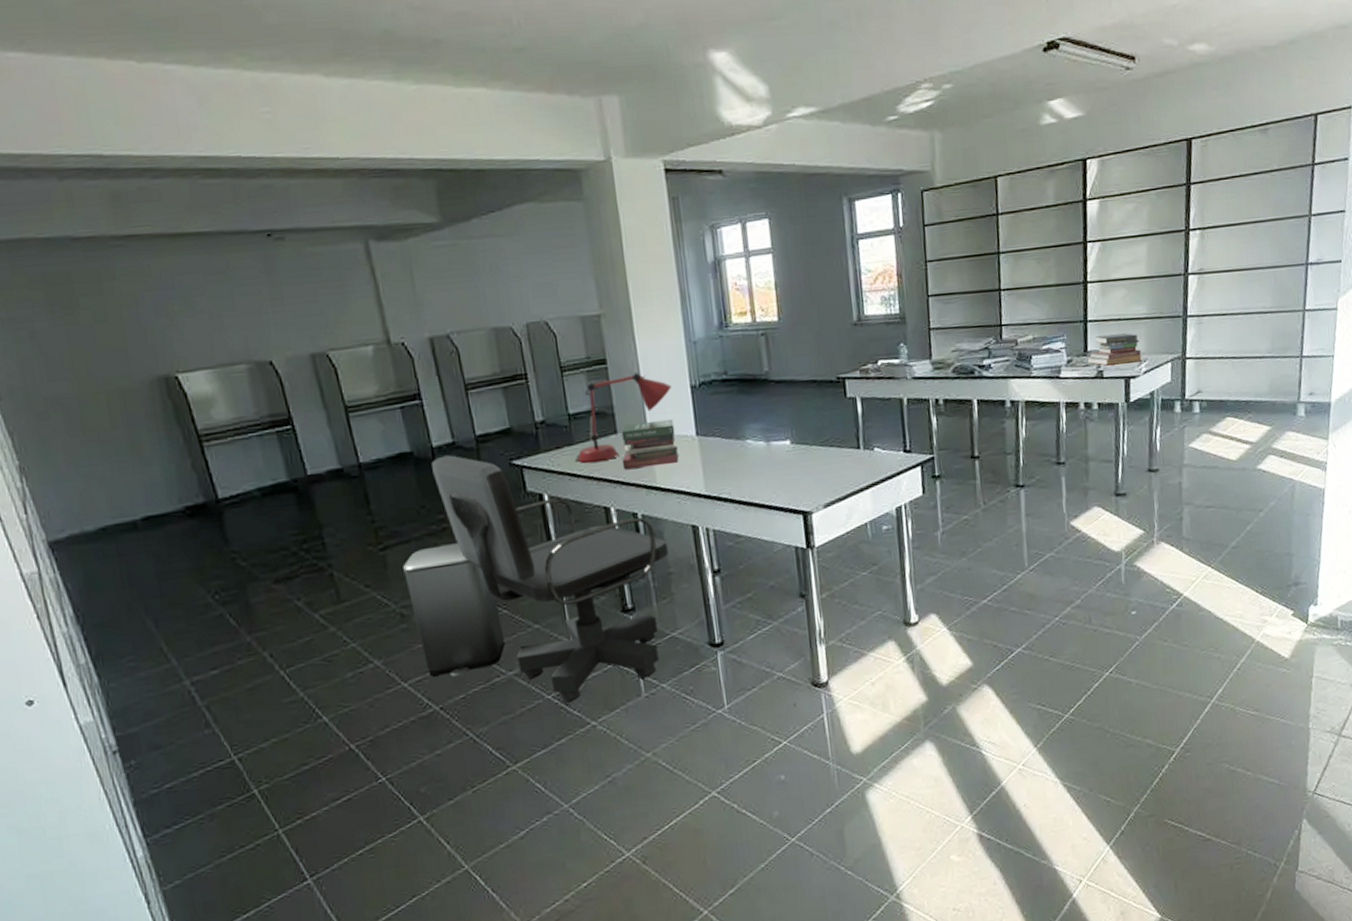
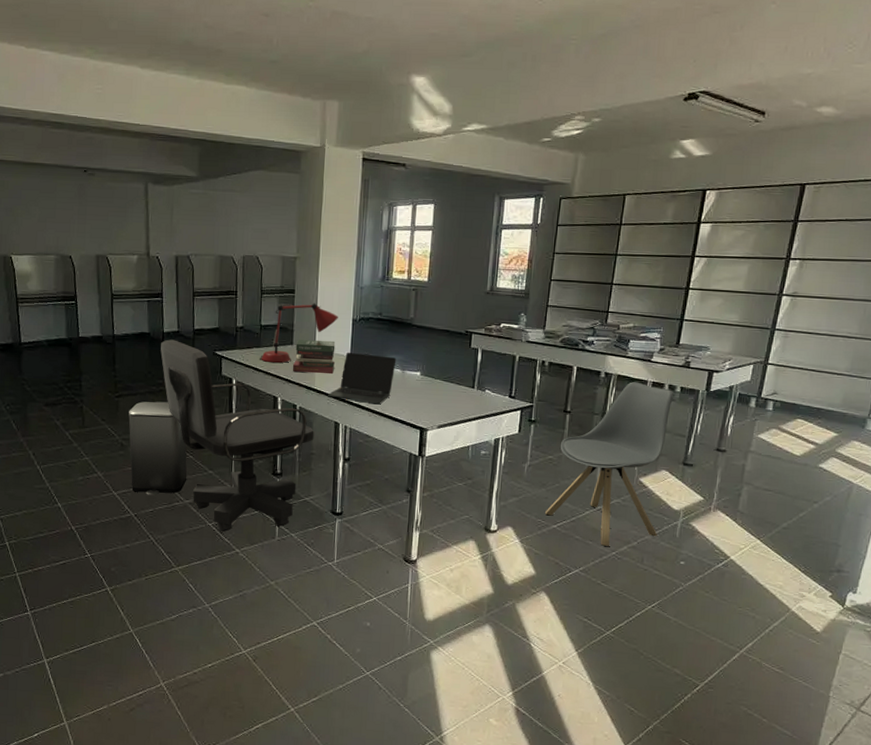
laptop: none [676,427,758,495] -> present [328,352,397,405]
chair: none [971,405,1102,614] -> present [545,382,673,547]
books: present [1087,333,1142,366] -> none [678,333,728,360]

